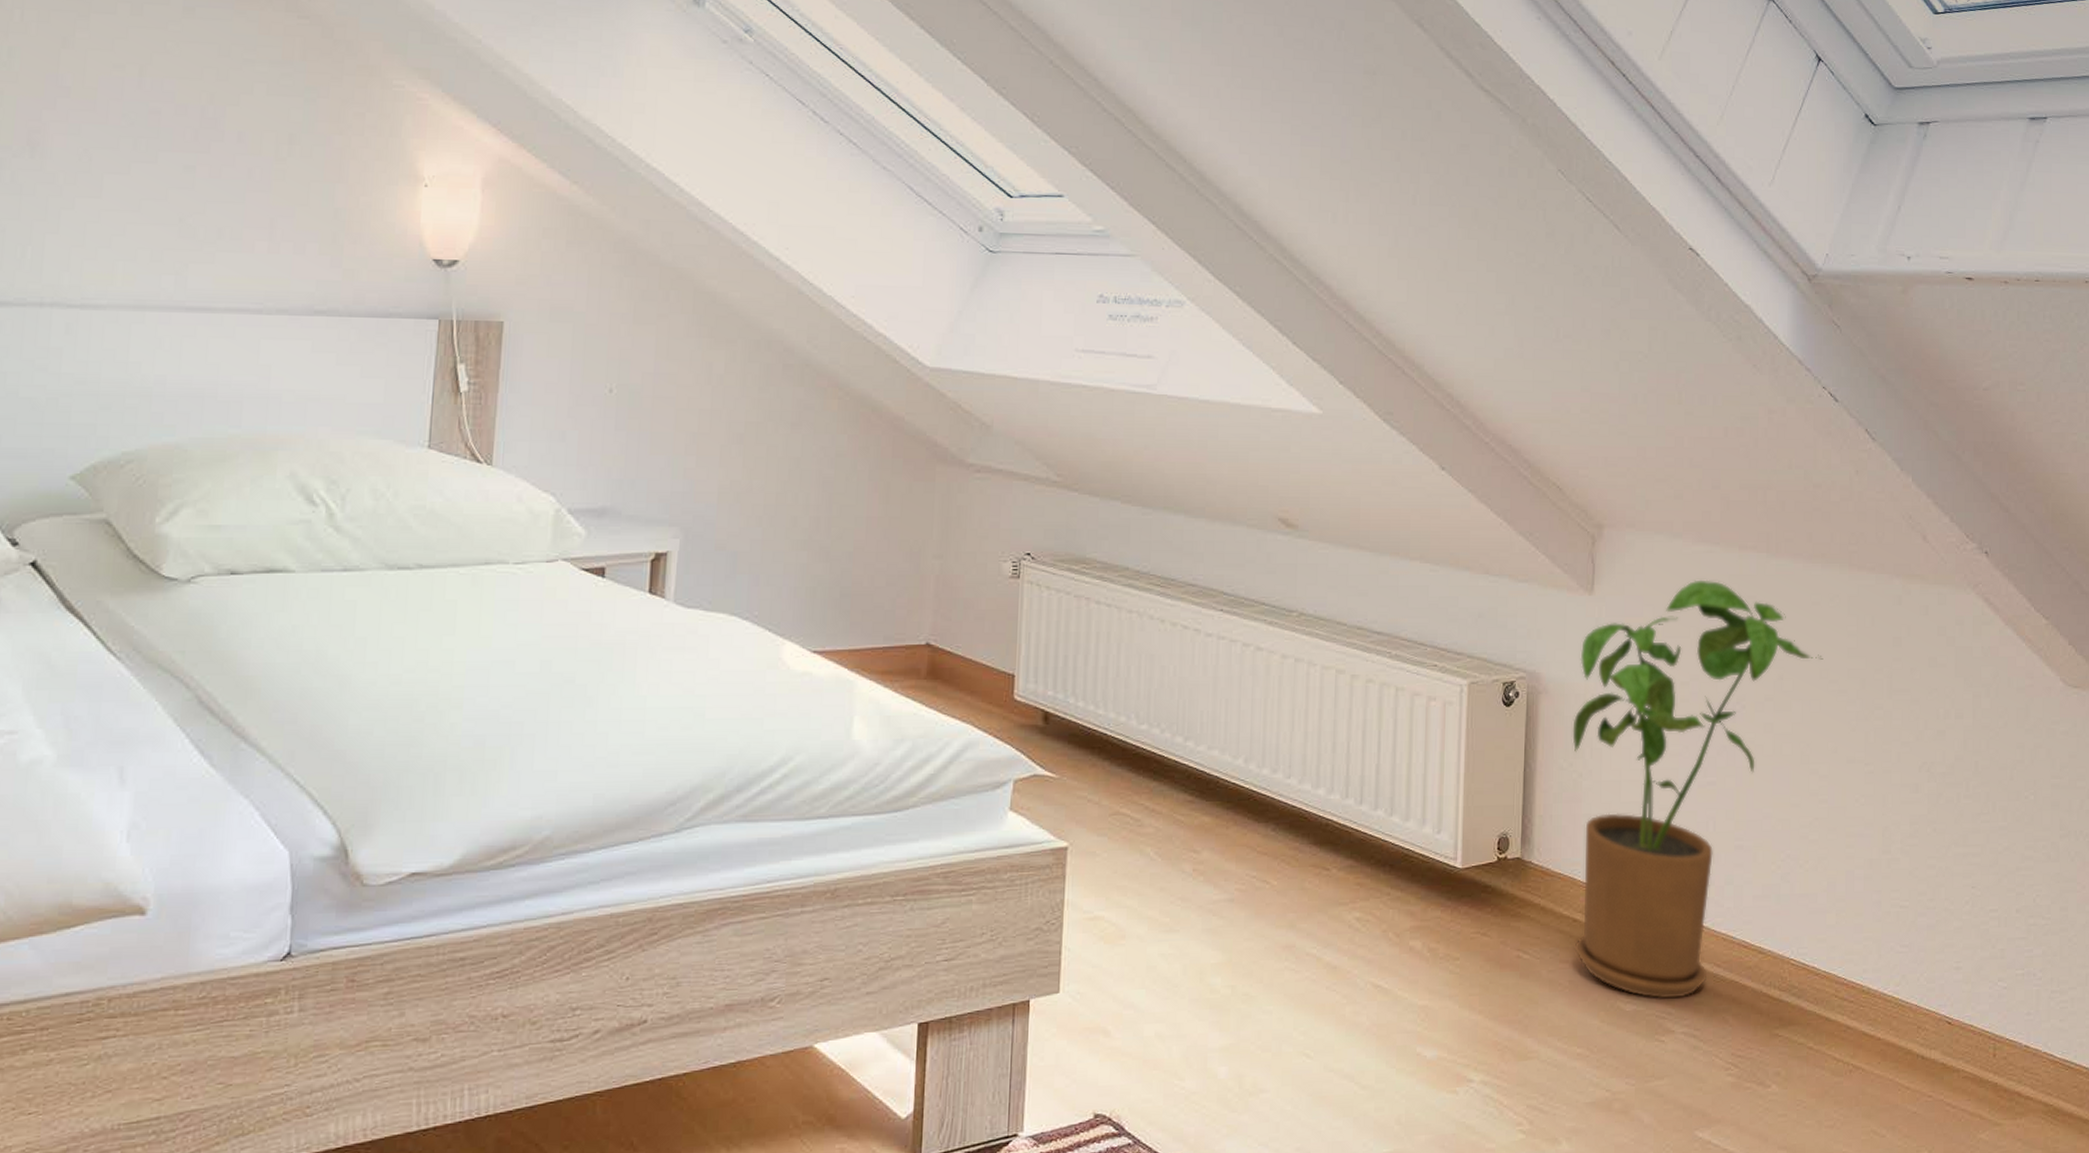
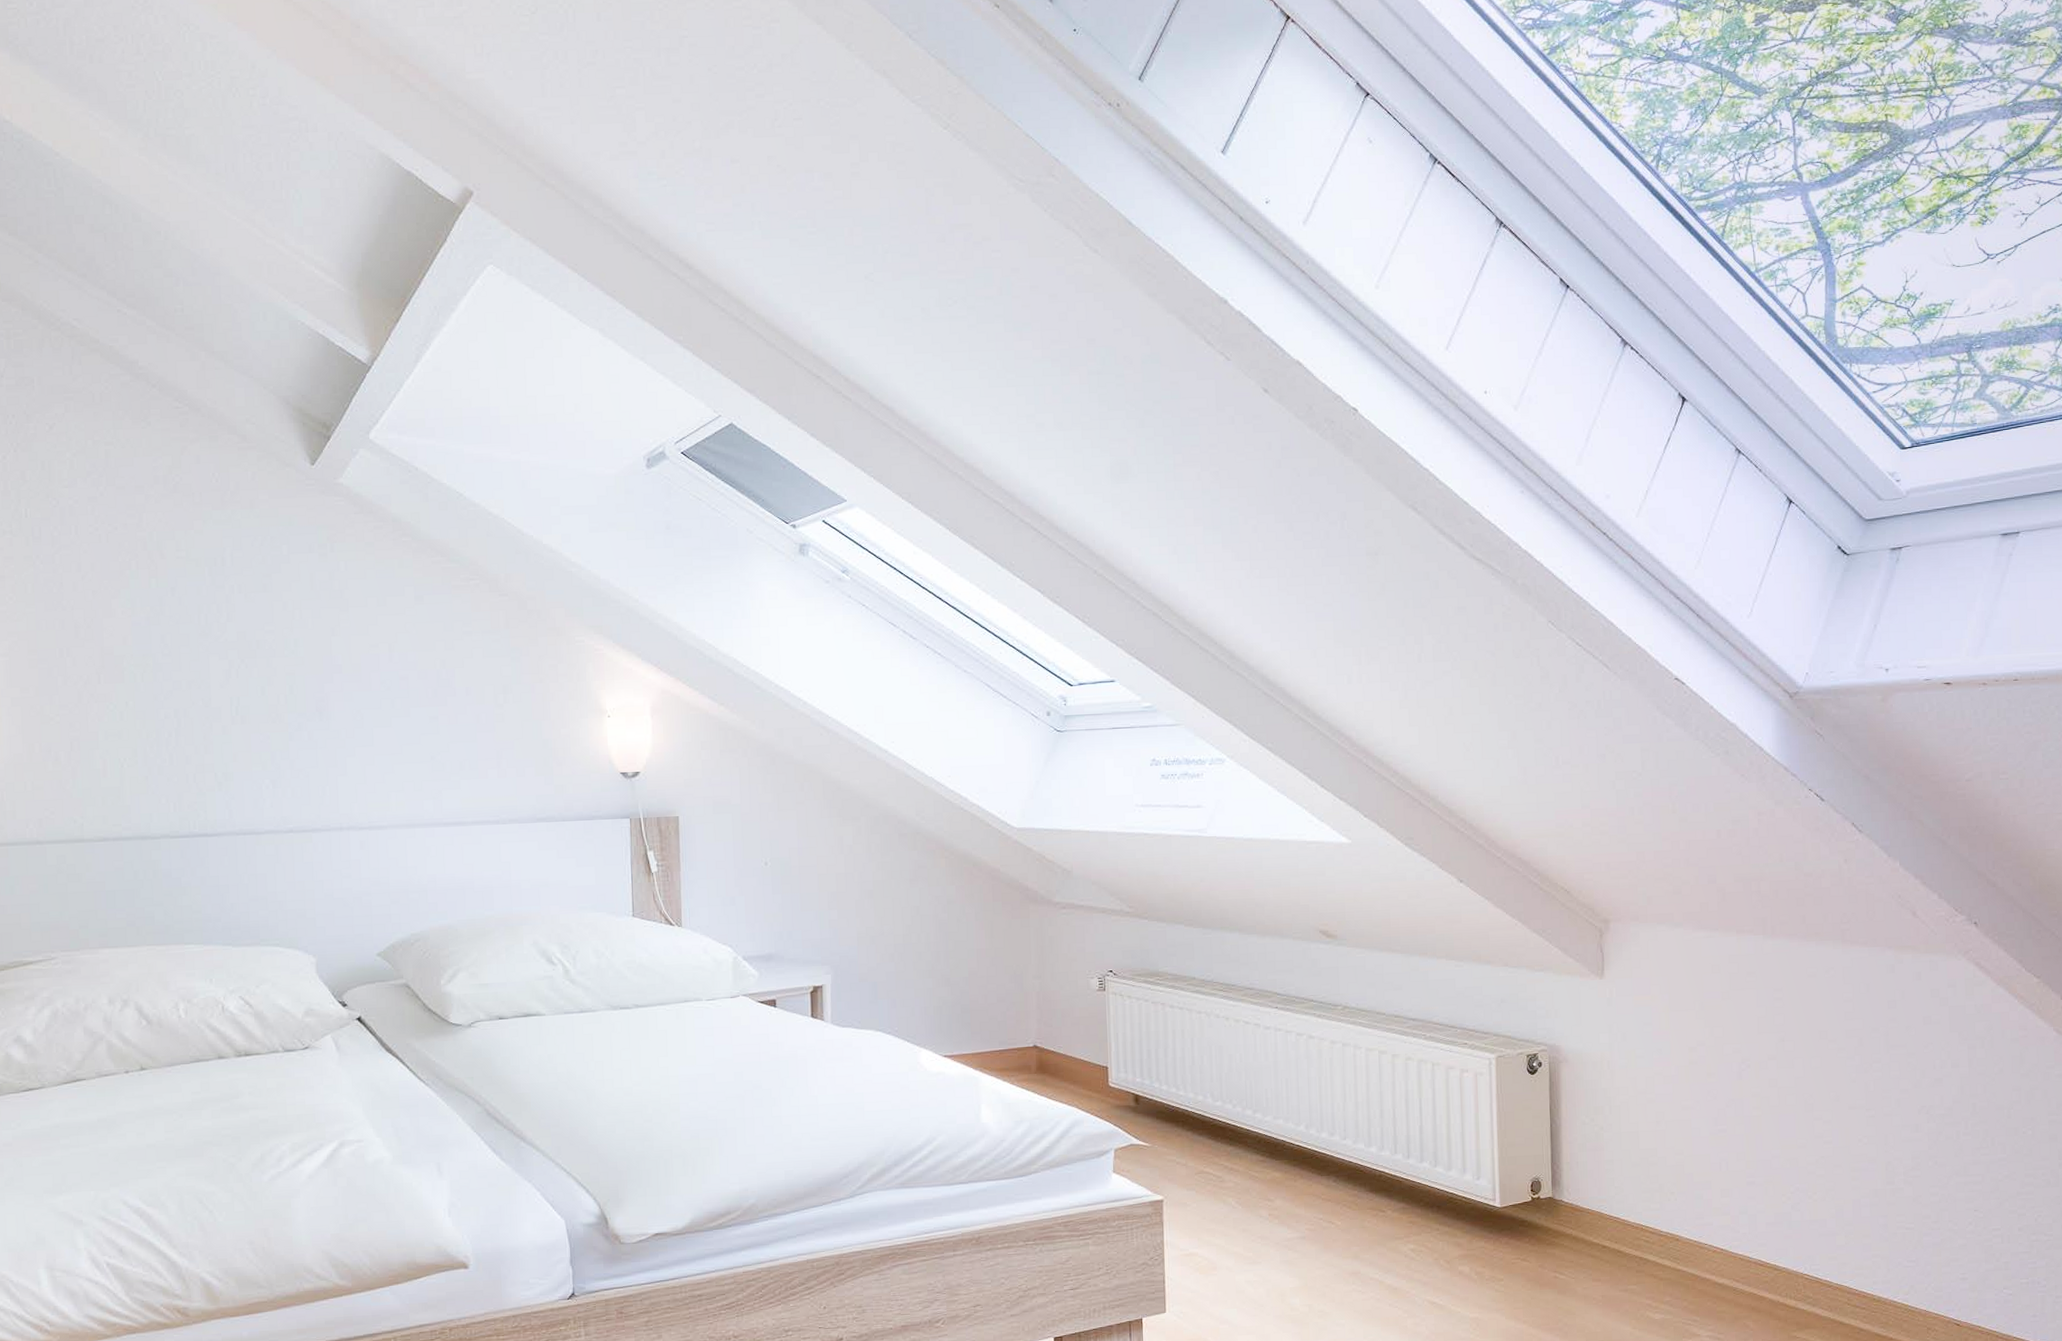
house plant: present [1572,580,1823,999] -> none [1592,960,1822,1309]

